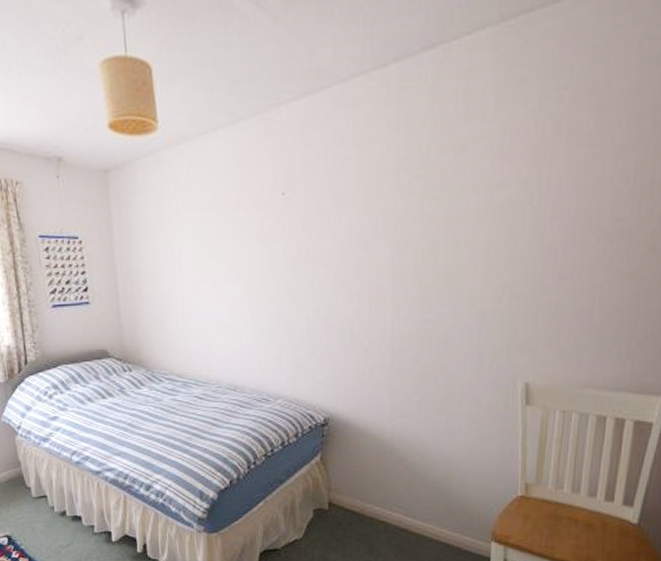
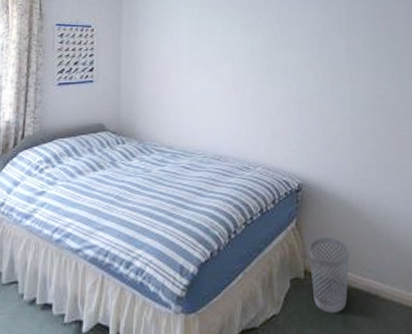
wastebasket: none [334,472,379,542] -> present [309,237,350,313]

